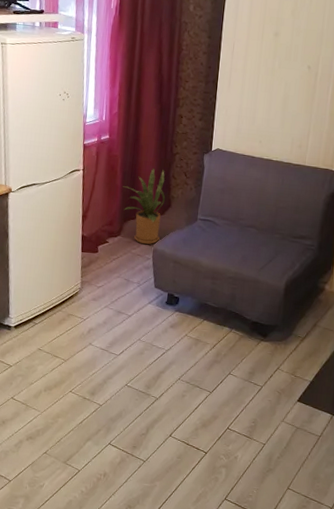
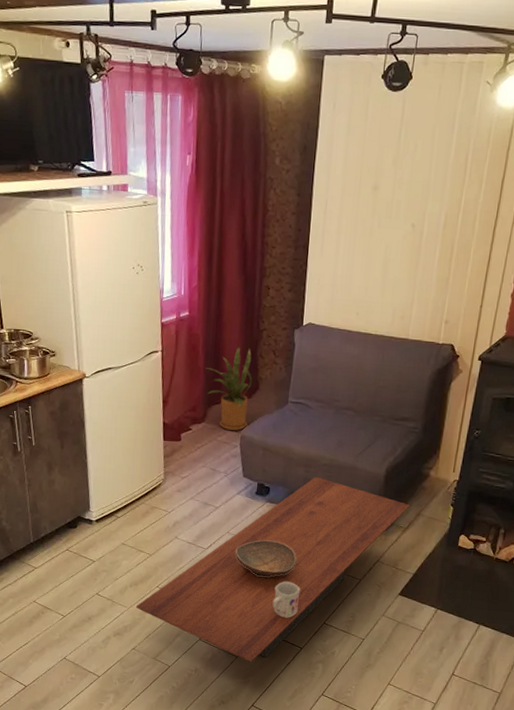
coffee table: none [49,288,307,466] -> present [136,476,410,662]
decorative bowl: none [145,347,203,383] -> present [235,540,297,577]
mug: none [179,387,206,423] -> present [272,581,301,618]

